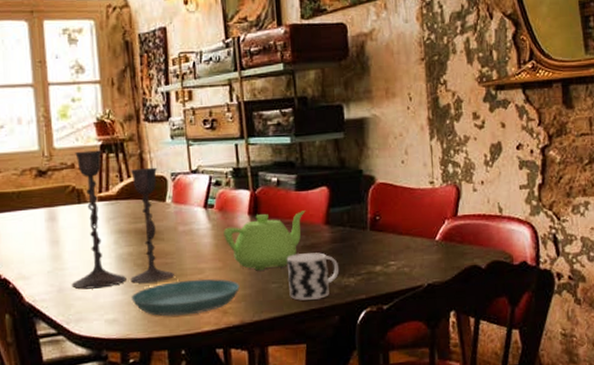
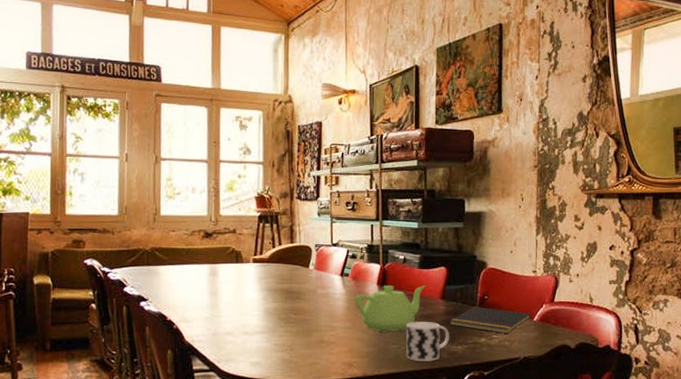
candlestick: present [71,150,174,290] -> none [224,219,311,335]
saucer: present [131,279,240,317] -> none [273,335,365,365]
notepad: none [337,229,433,259] -> present [450,307,532,334]

